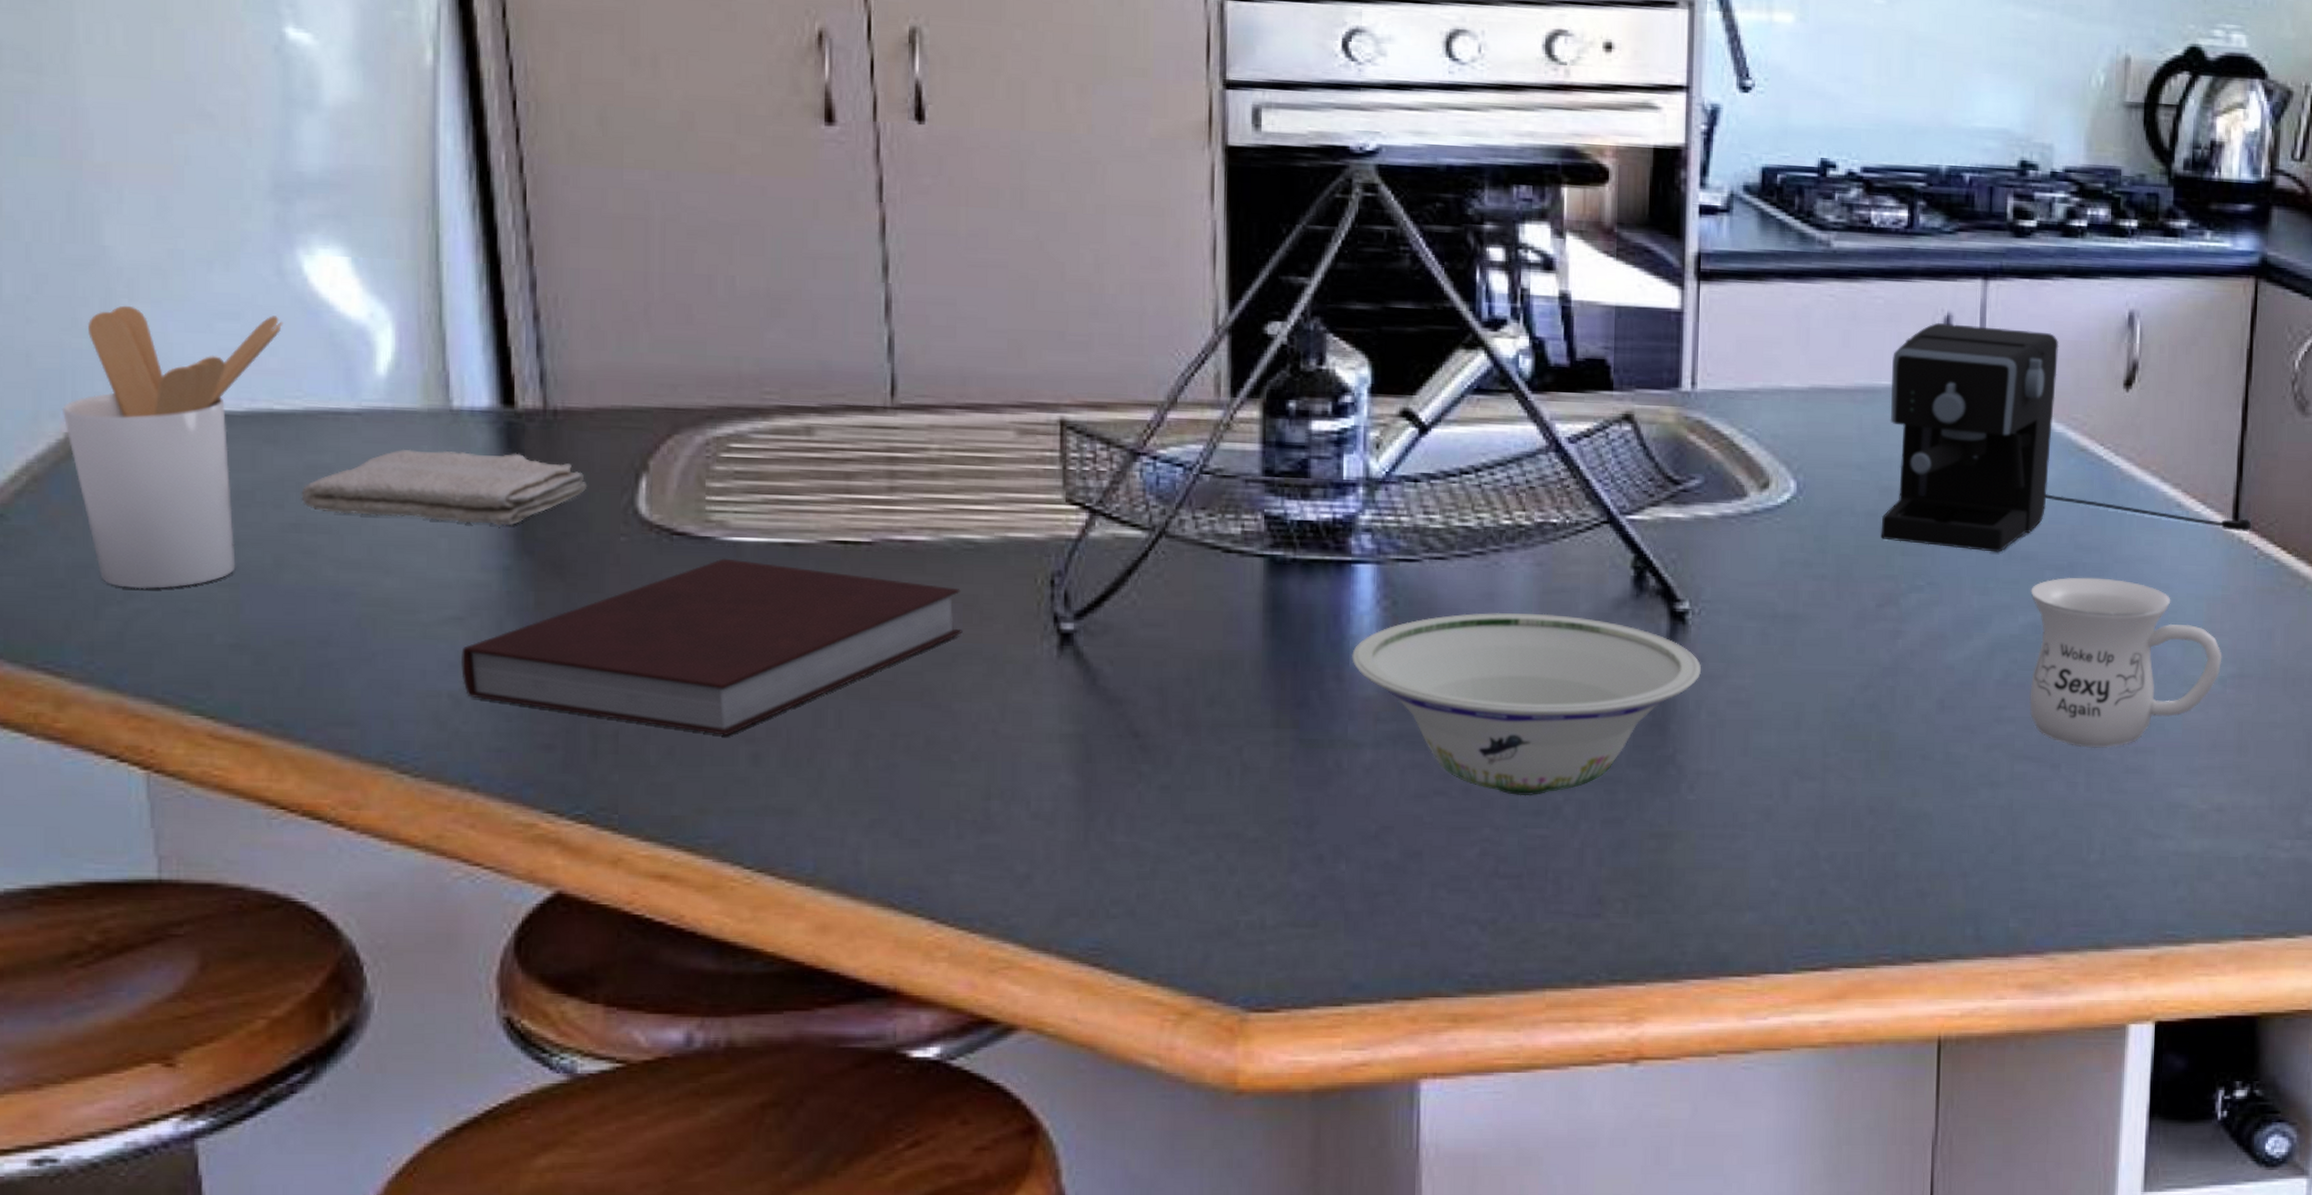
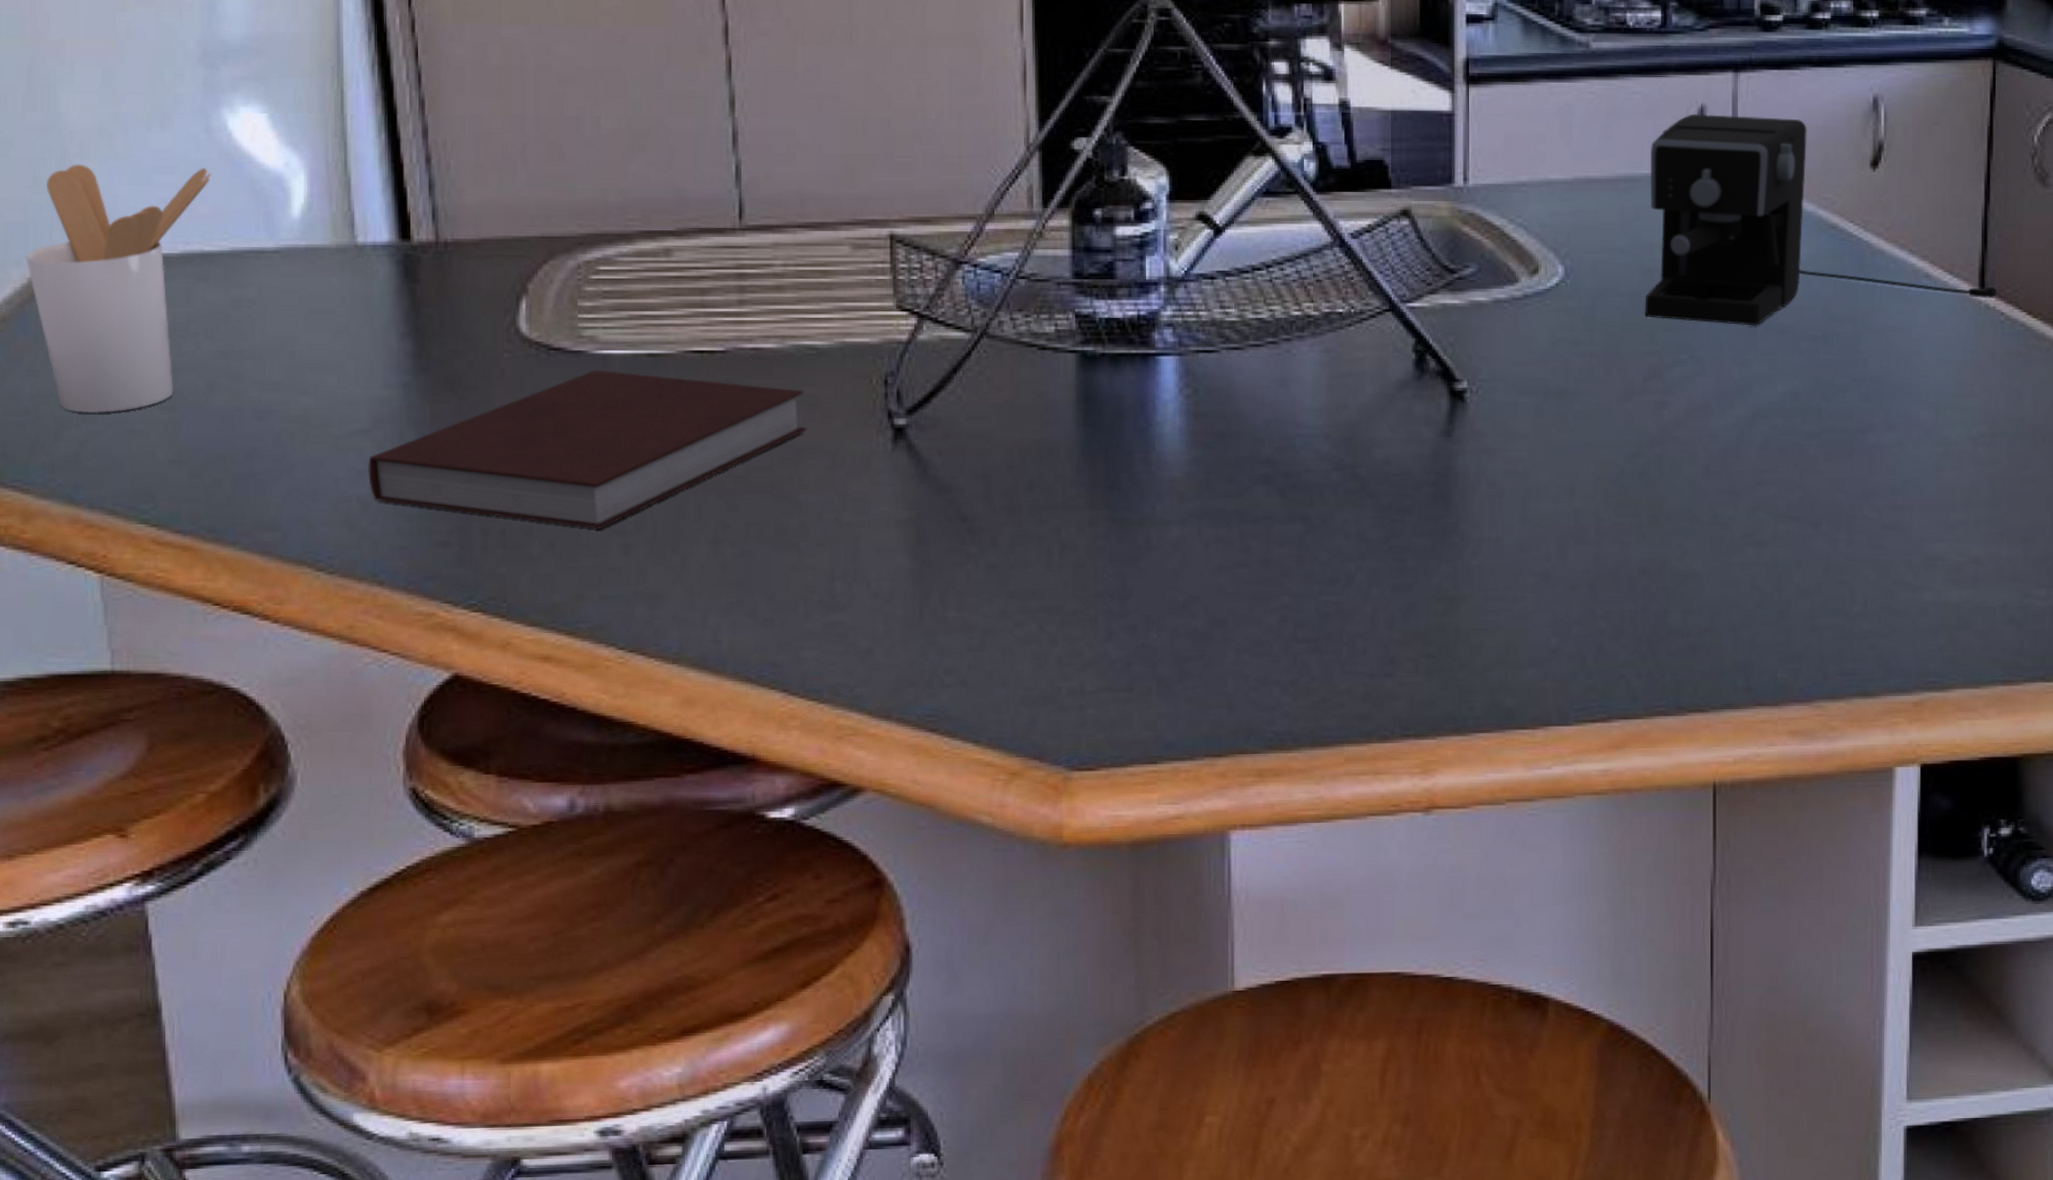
washcloth: present [301,449,588,526] -> none [229,281,475,347]
bowl: present [1352,612,1701,796] -> none [1158,396,1480,566]
mug: present [2029,577,2222,748] -> none [1788,346,1974,507]

